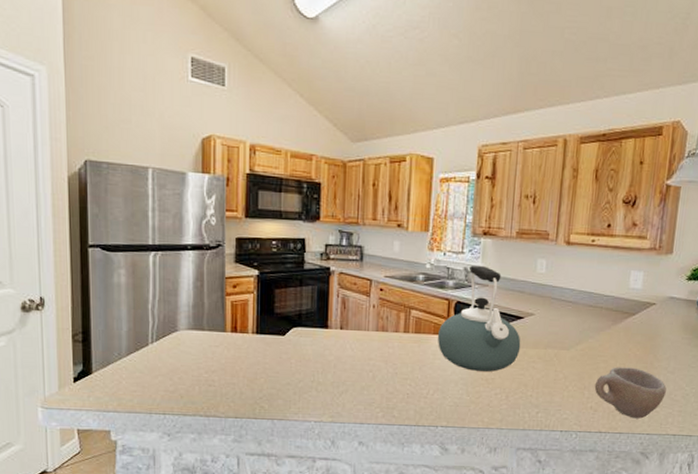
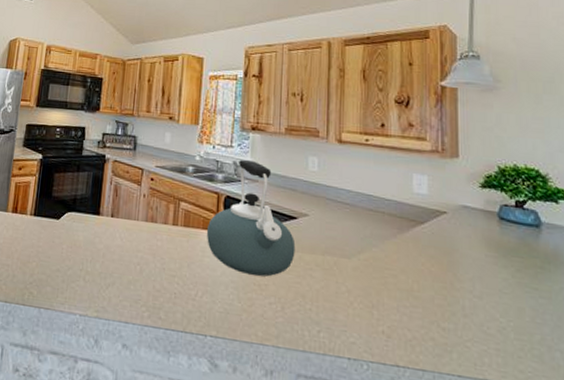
cup: present [594,367,667,419] -> none [384,284,475,354]

